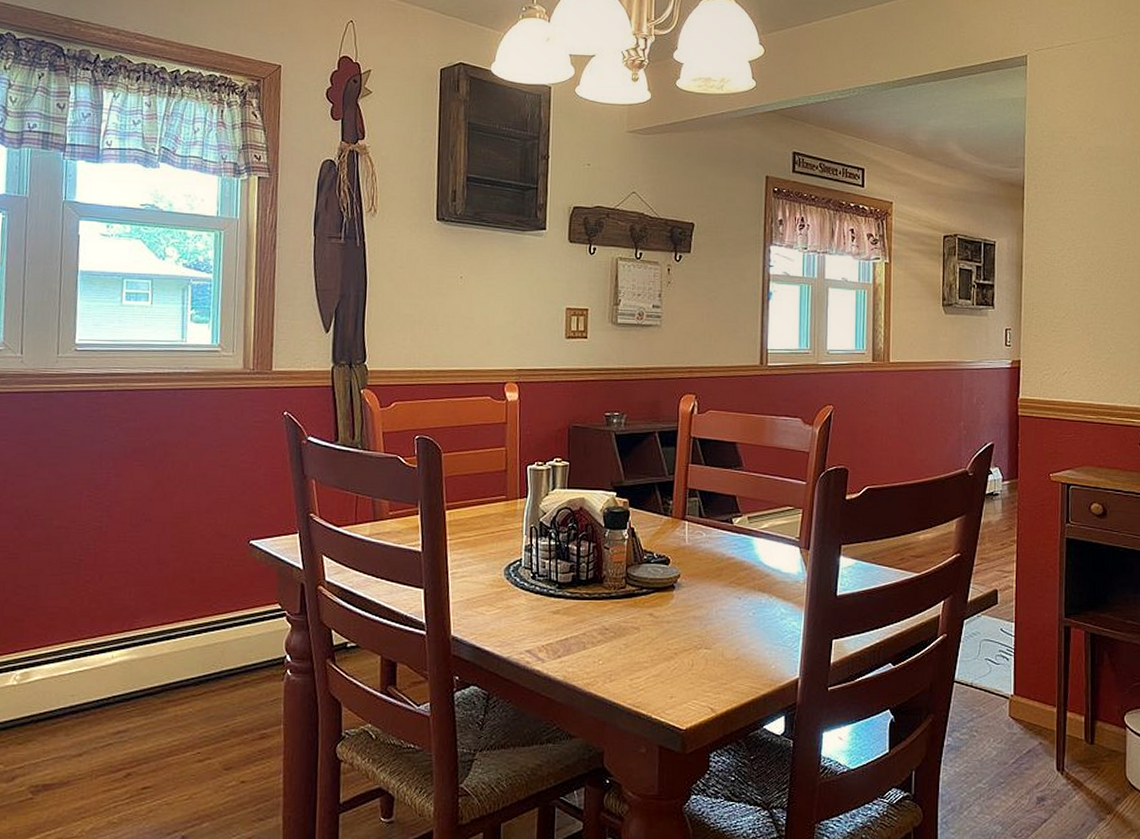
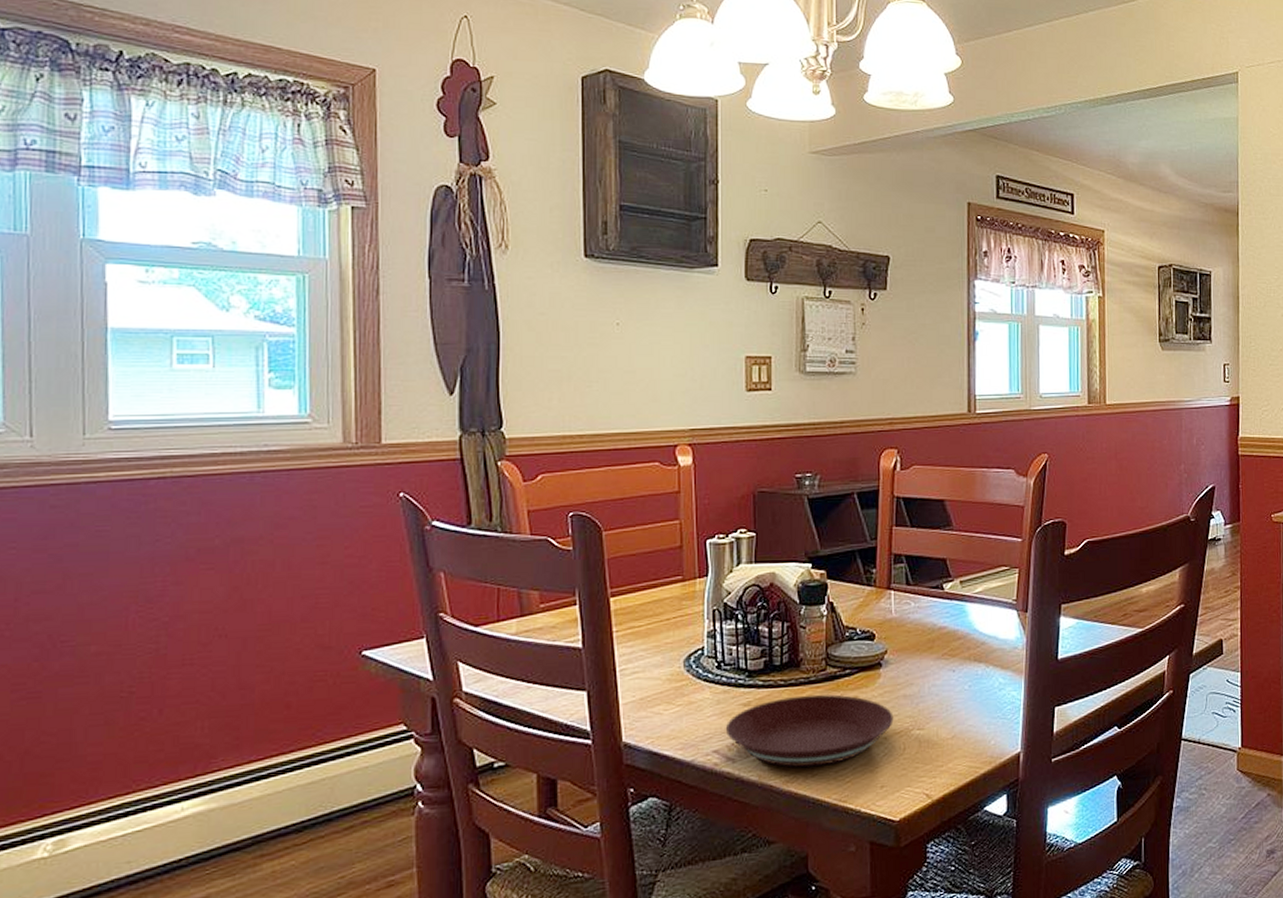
plate: none [537,608,684,673] -> present [725,694,894,768]

